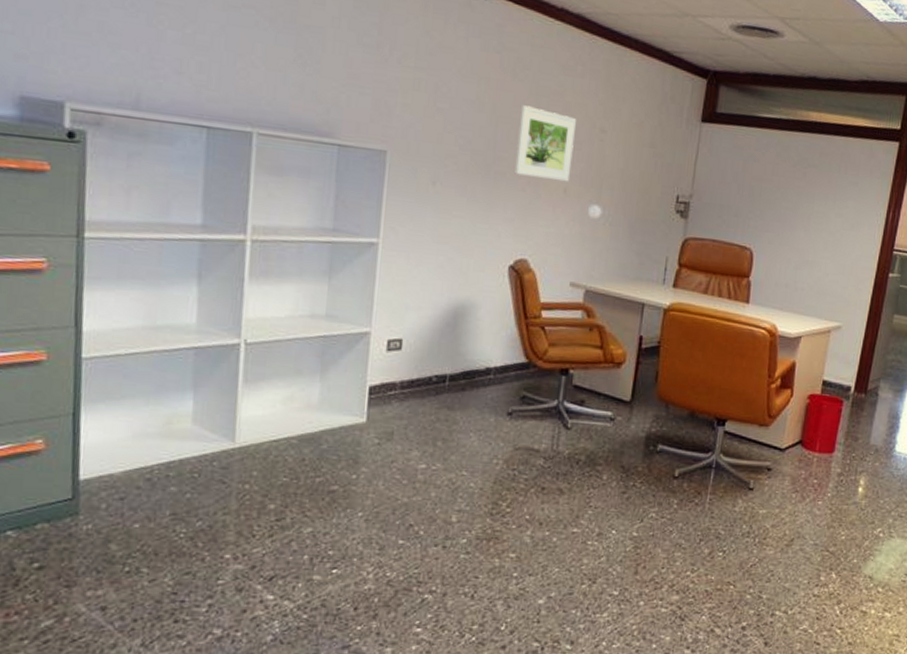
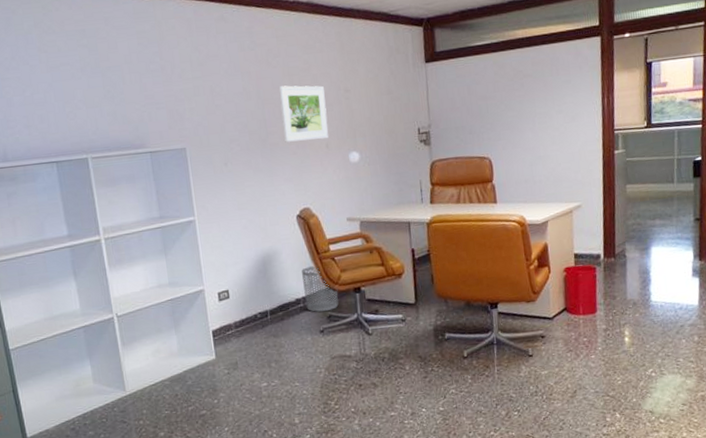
waste bin: none [497,330,541,390] -> present [302,265,339,312]

